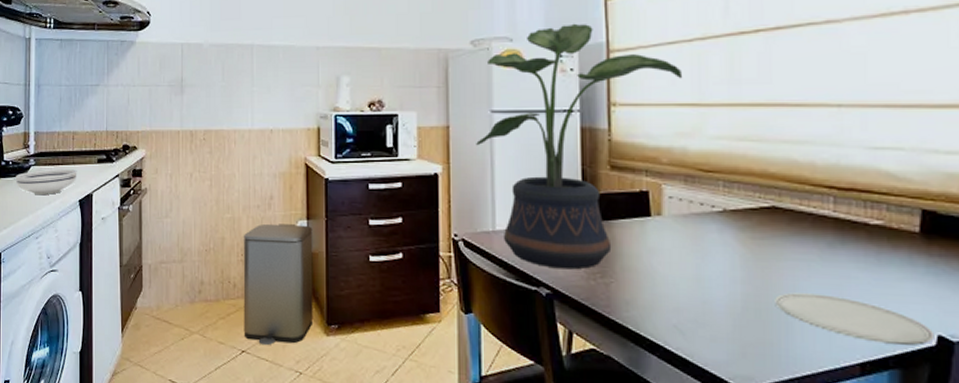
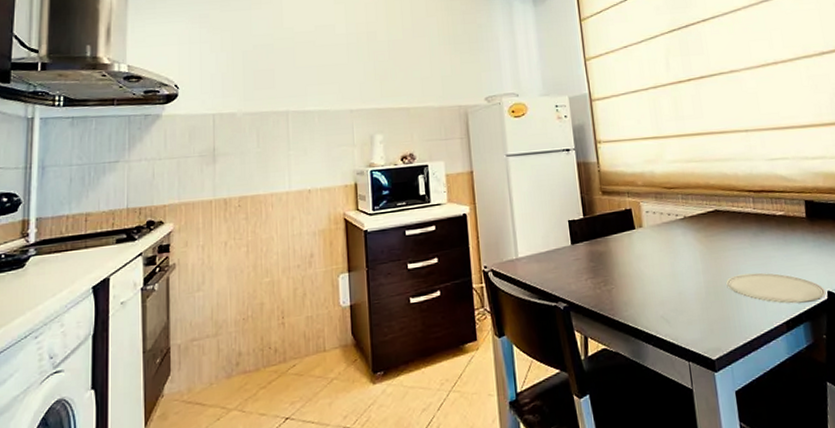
bowl: present [15,169,77,196] -> none [9,253,91,289]
pedal bin: present [243,223,313,346] -> none [283,278,359,408]
potted plant: present [476,23,683,270] -> none [496,79,645,284]

